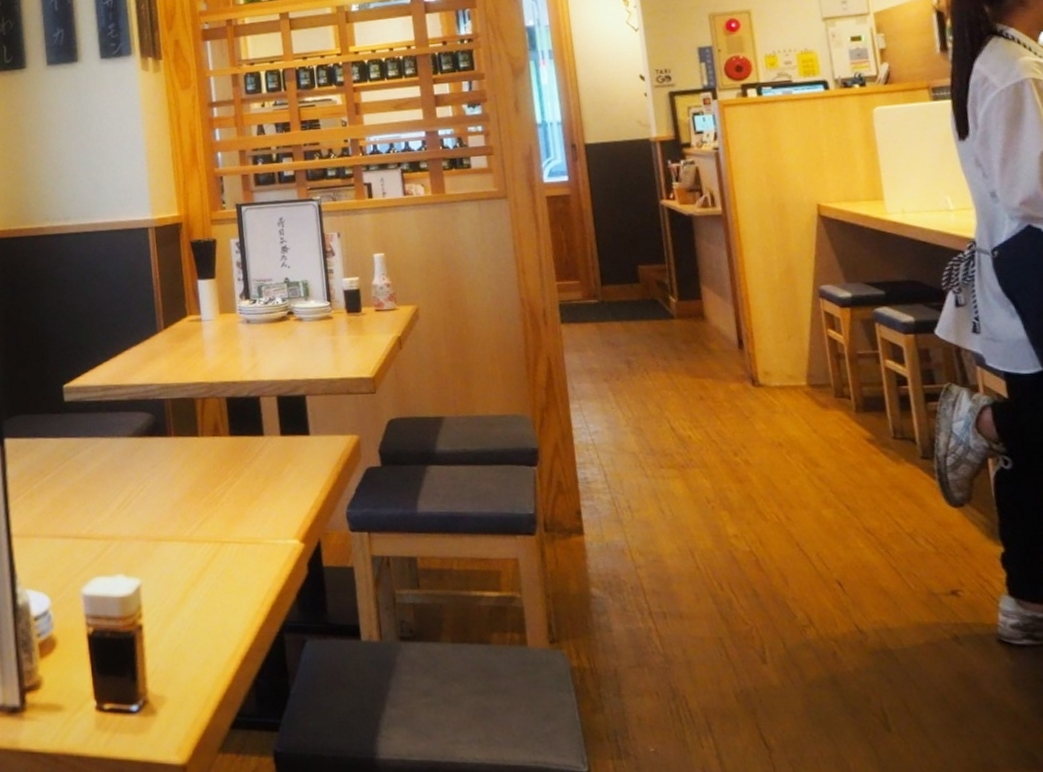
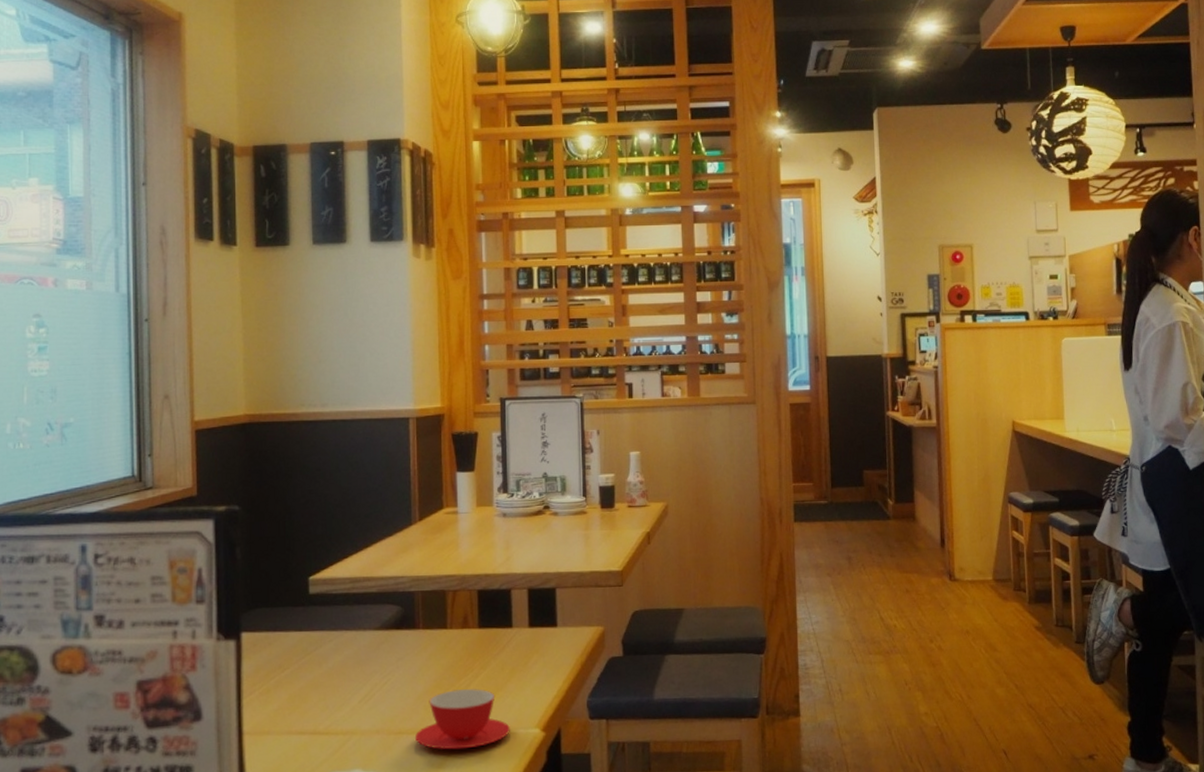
teacup: none [173,497,269,558] -> present [414,689,510,750]

